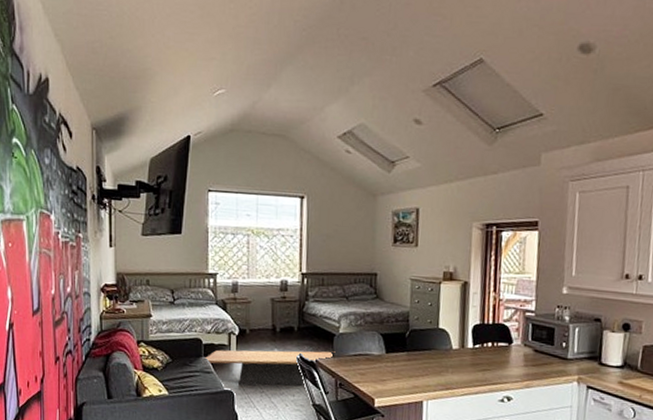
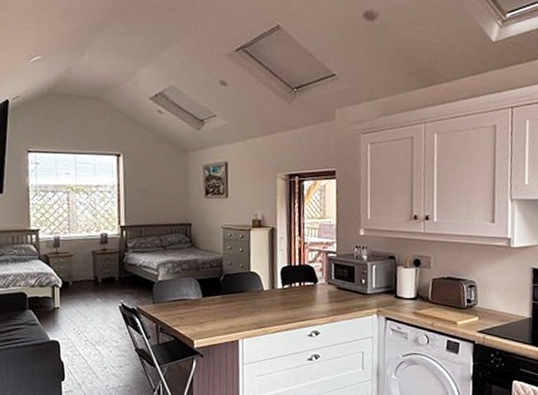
coffee table: present [205,349,336,386] -> none [30,298,155,335]

